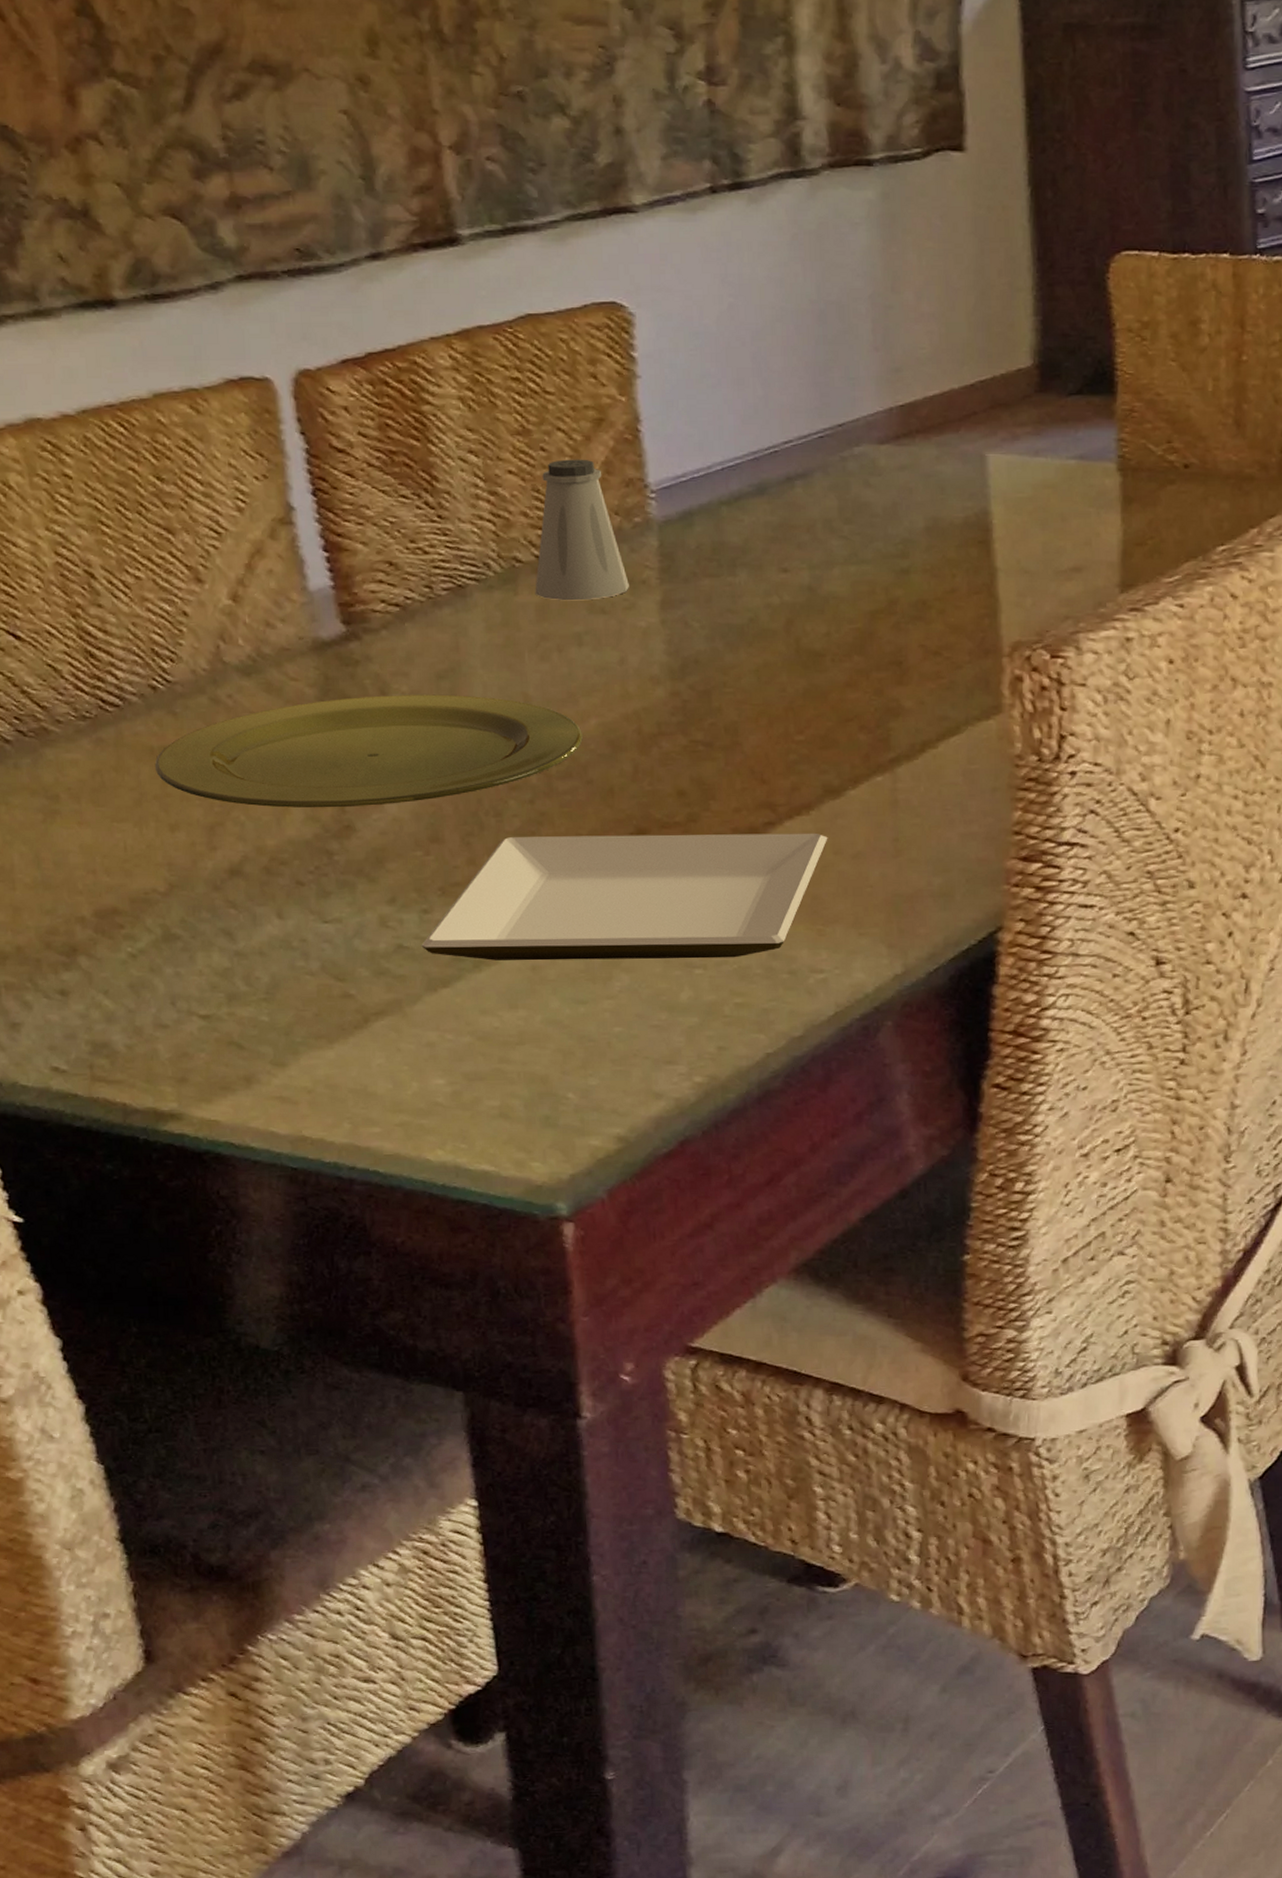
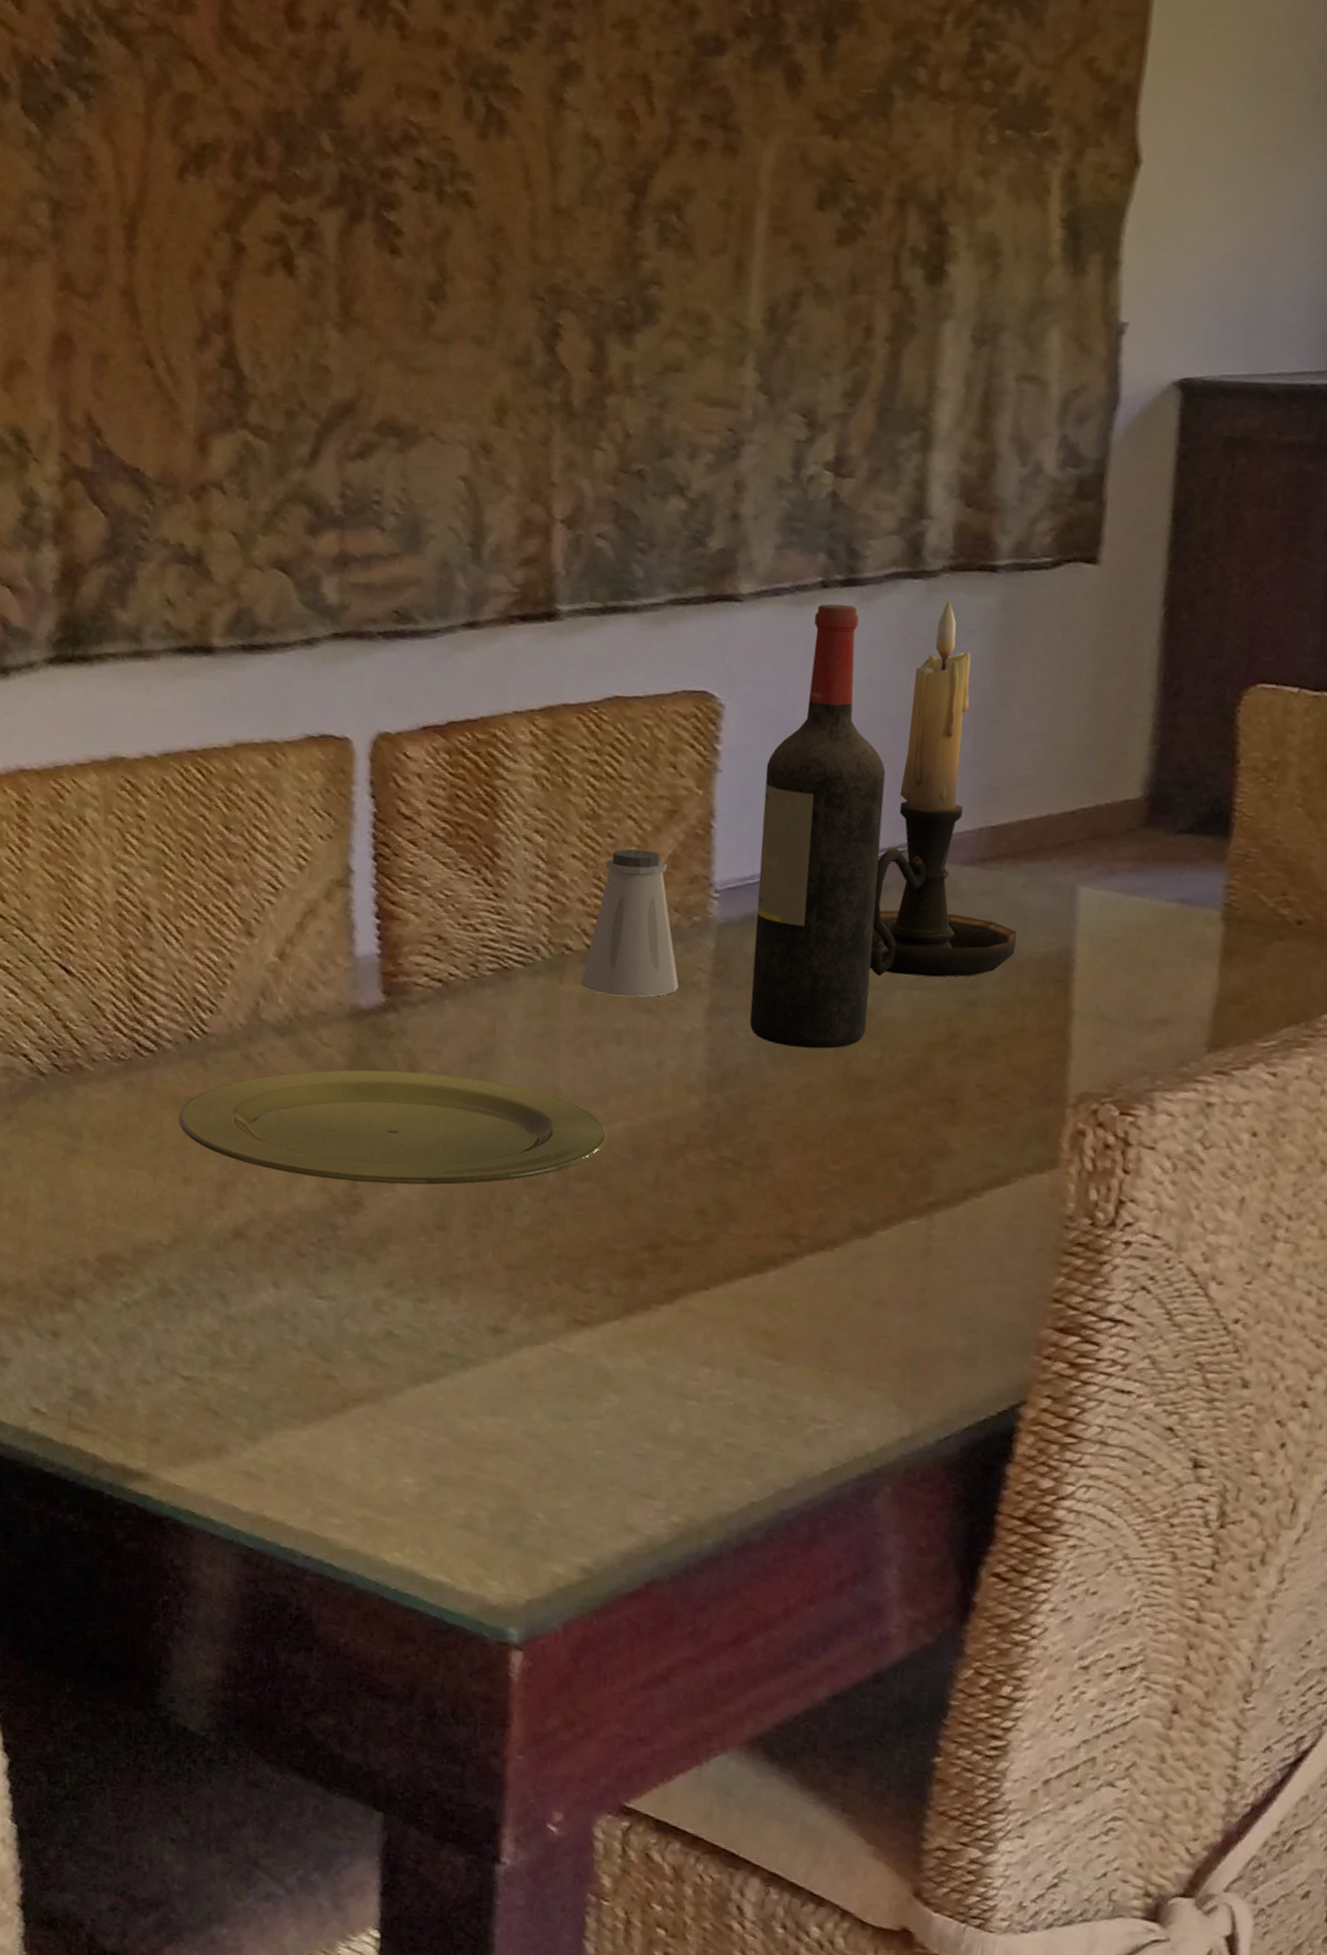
plate: present [421,833,828,961] -> none [411,1233,850,1394]
wine bottle: none [682,208,811,630] -> present [749,604,886,1049]
candle holder: none [800,194,937,555] -> present [869,598,1017,977]

